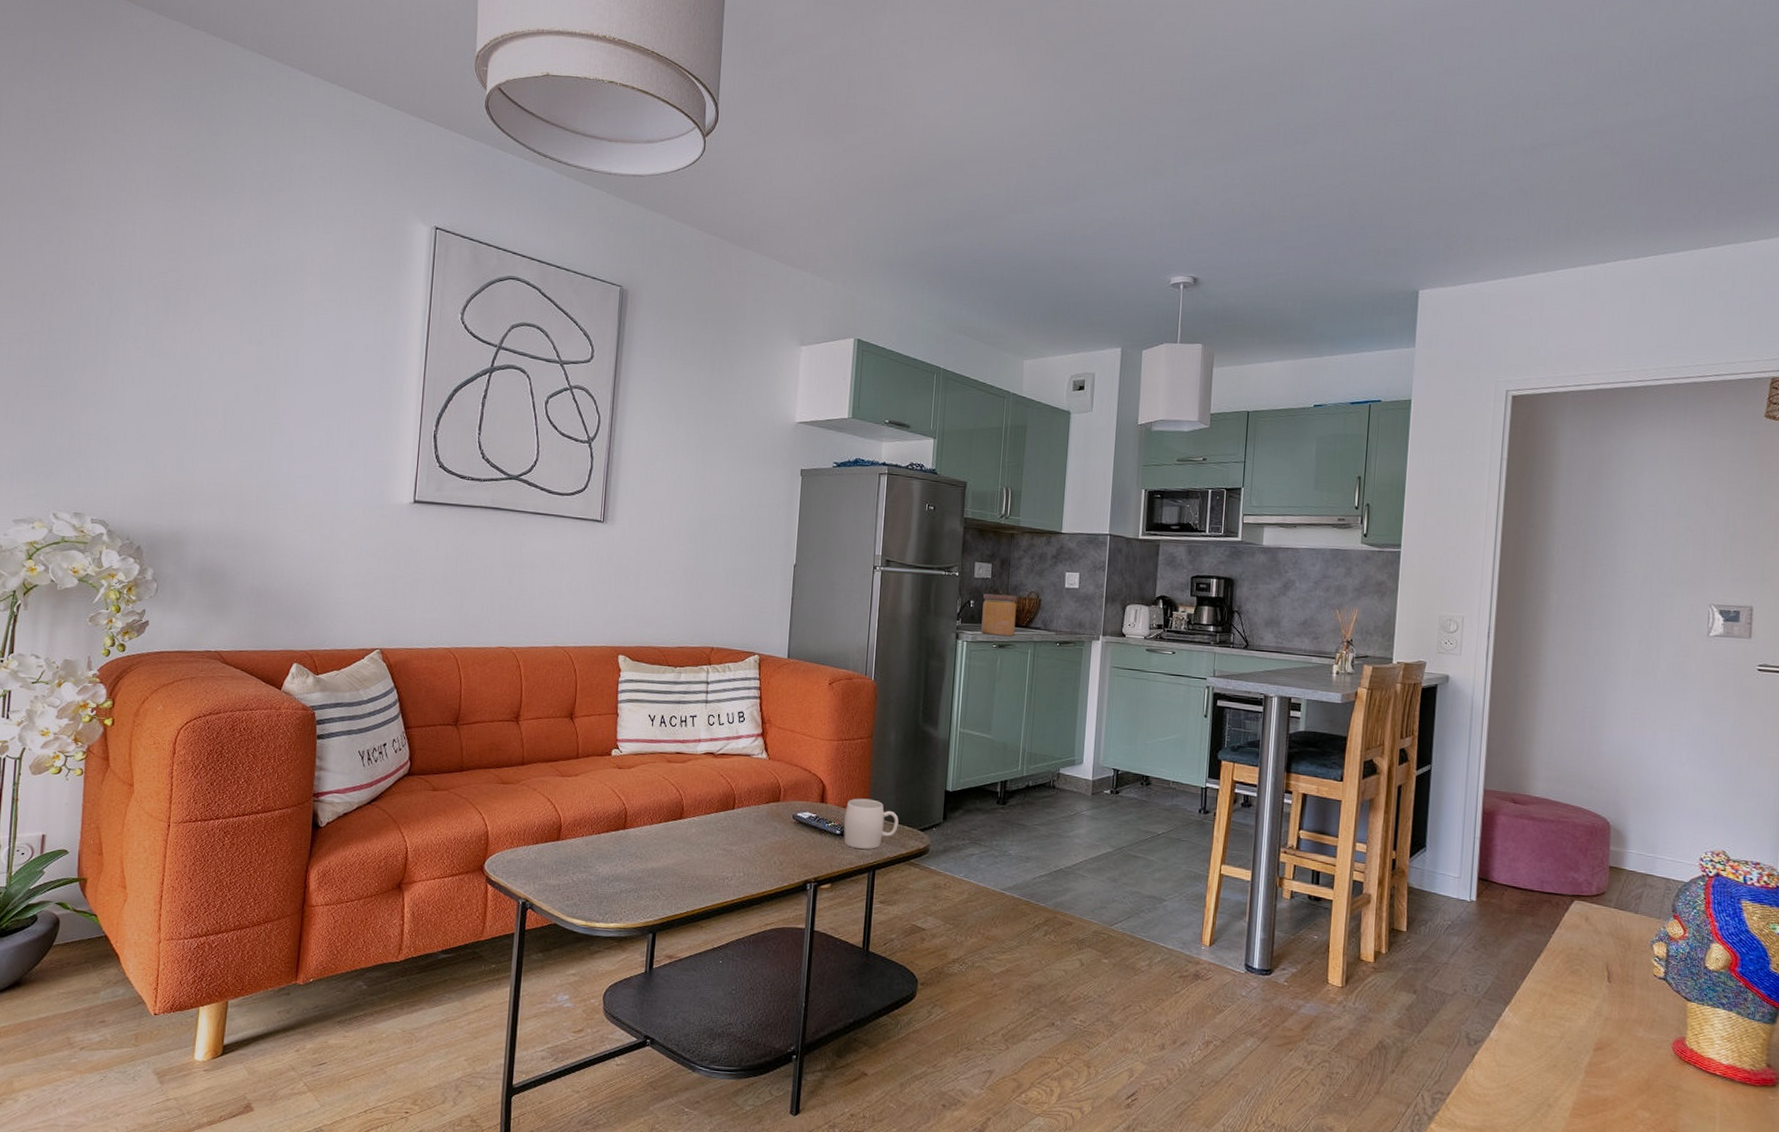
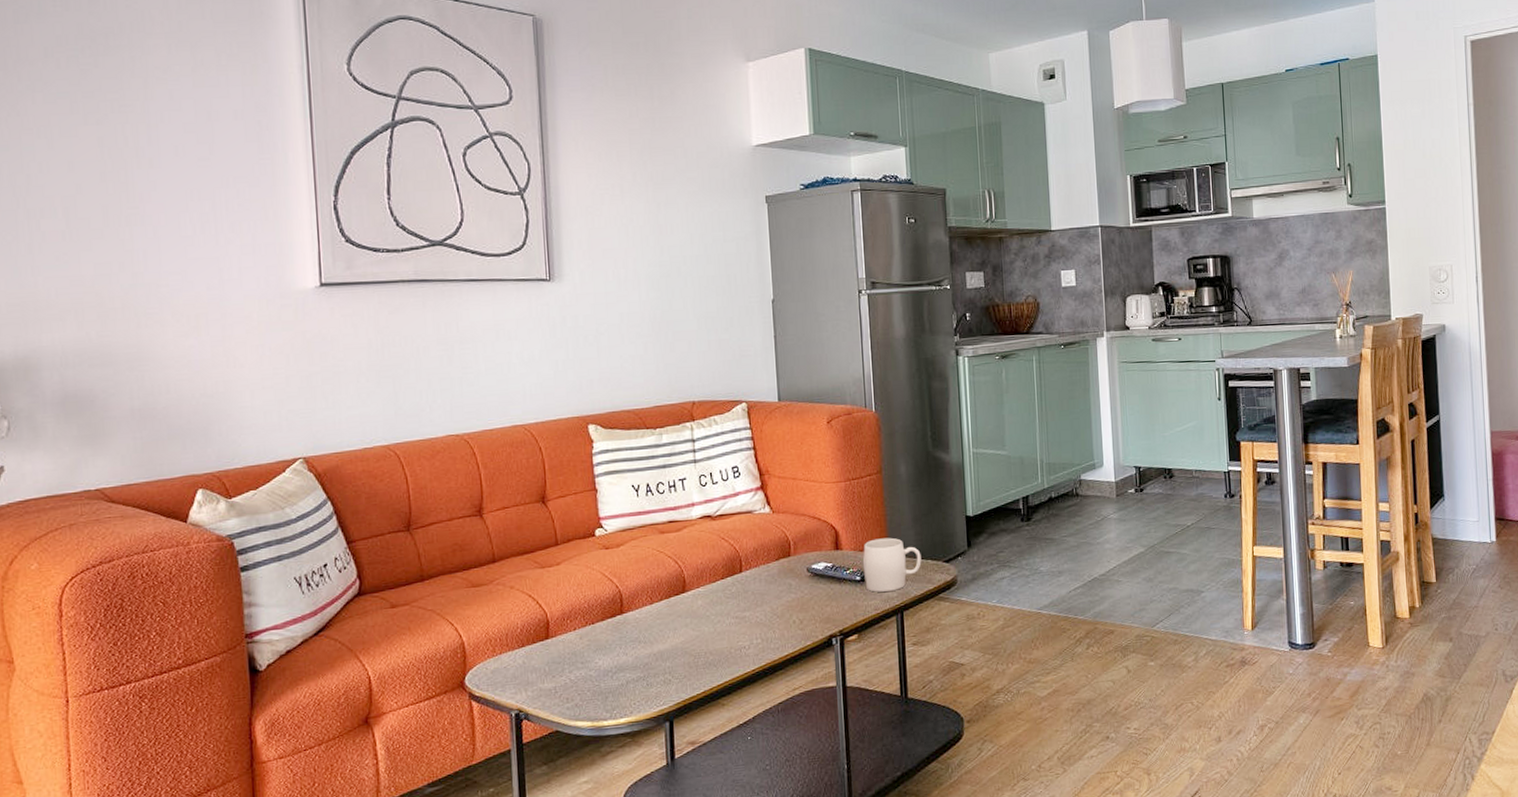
jar: present [981,593,1018,637] -> none [979,302,1017,347]

